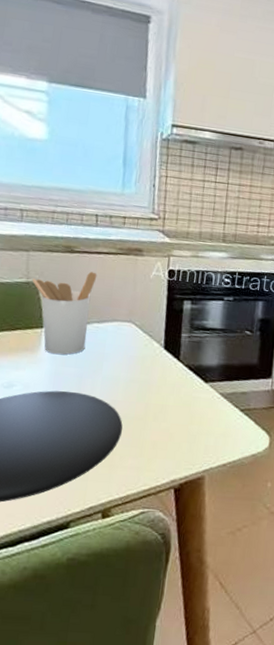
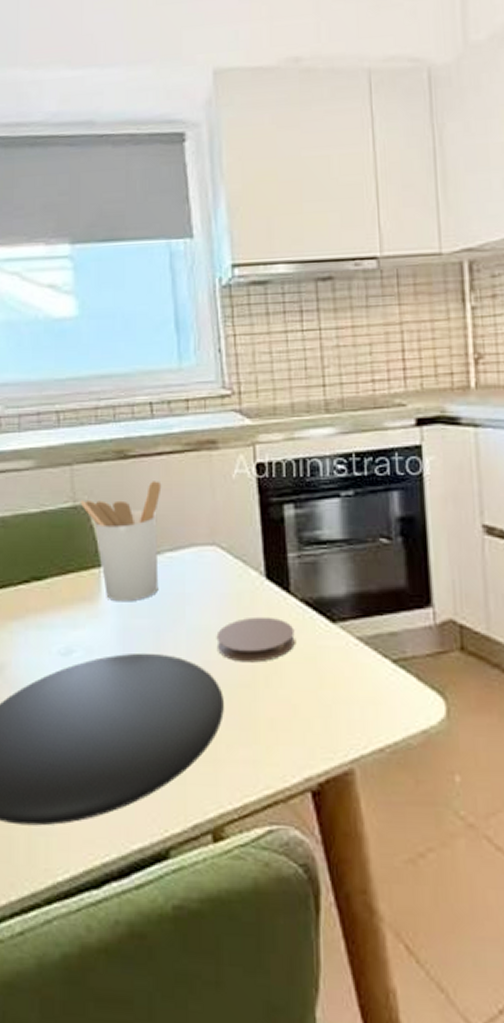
coaster: none [122,373,179,404] -> present [216,616,295,663]

